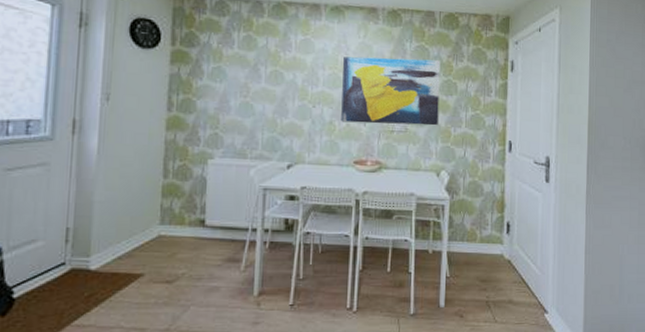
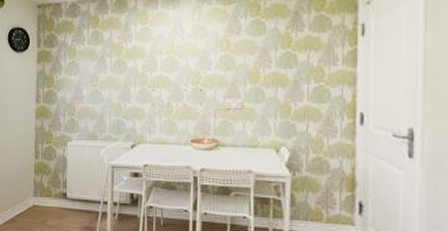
wall art: present [341,56,441,126] -> none [178,33,278,103]

